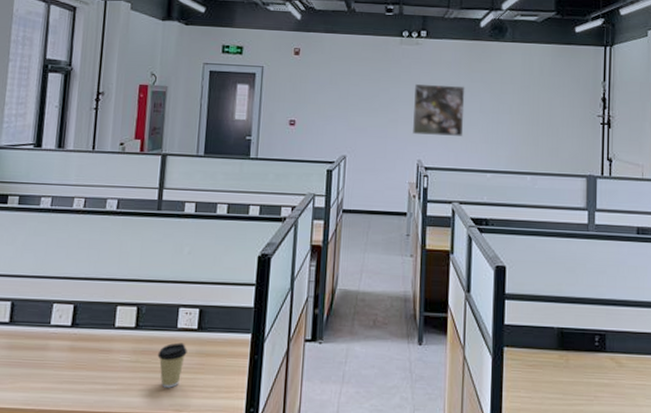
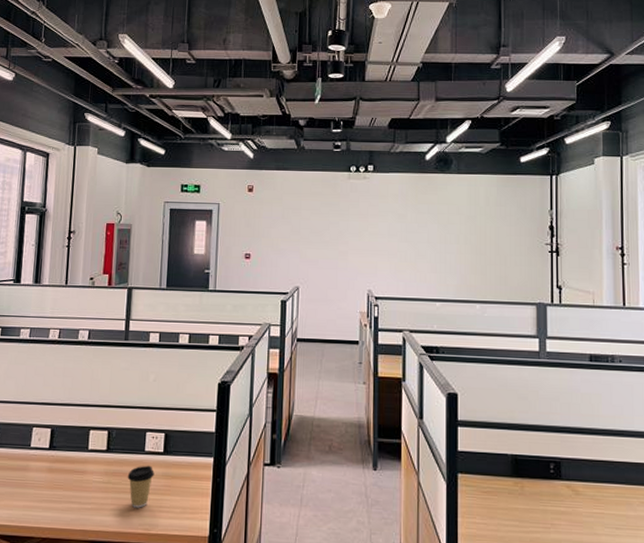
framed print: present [413,83,465,136] -> none [363,216,413,266]

